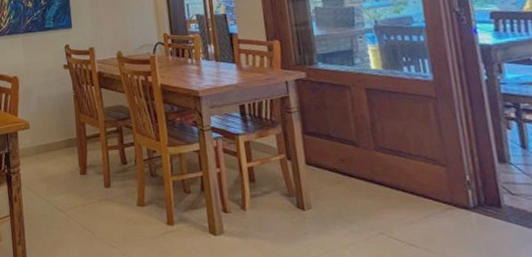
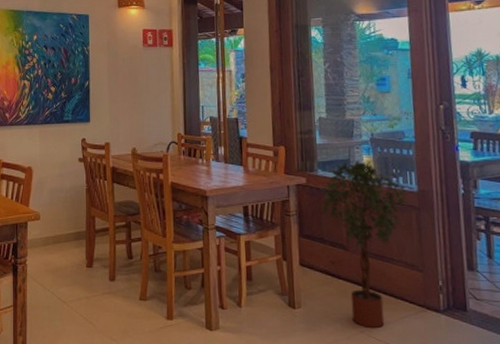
potted tree: none [322,50,422,228] -> present [320,161,408,328]

